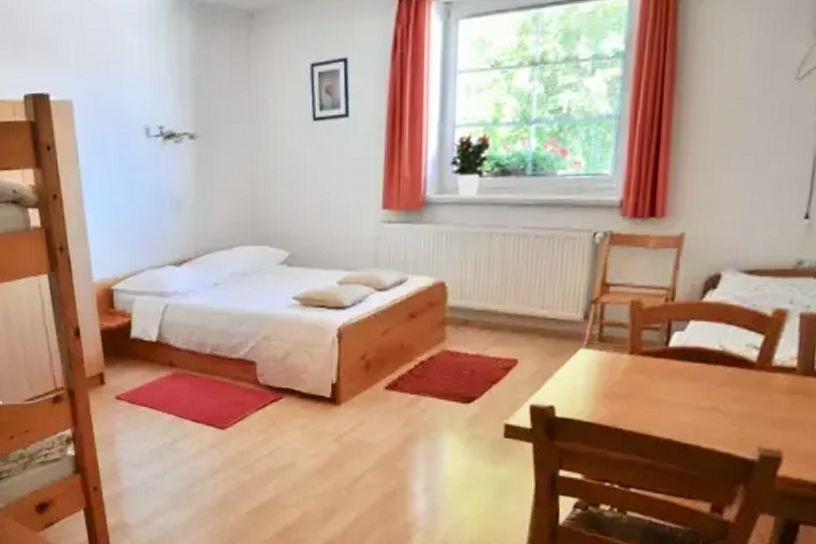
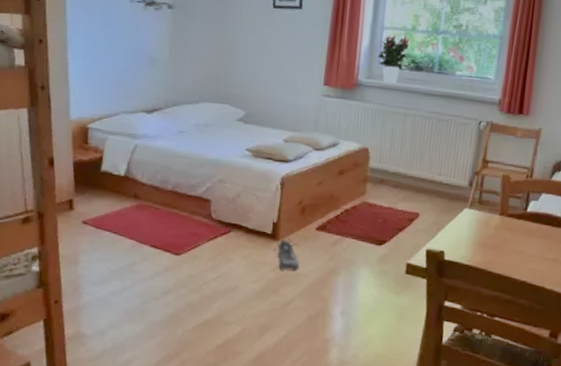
athletic shoe: none [334,401,368,440] -> present [273,238,300,270]

